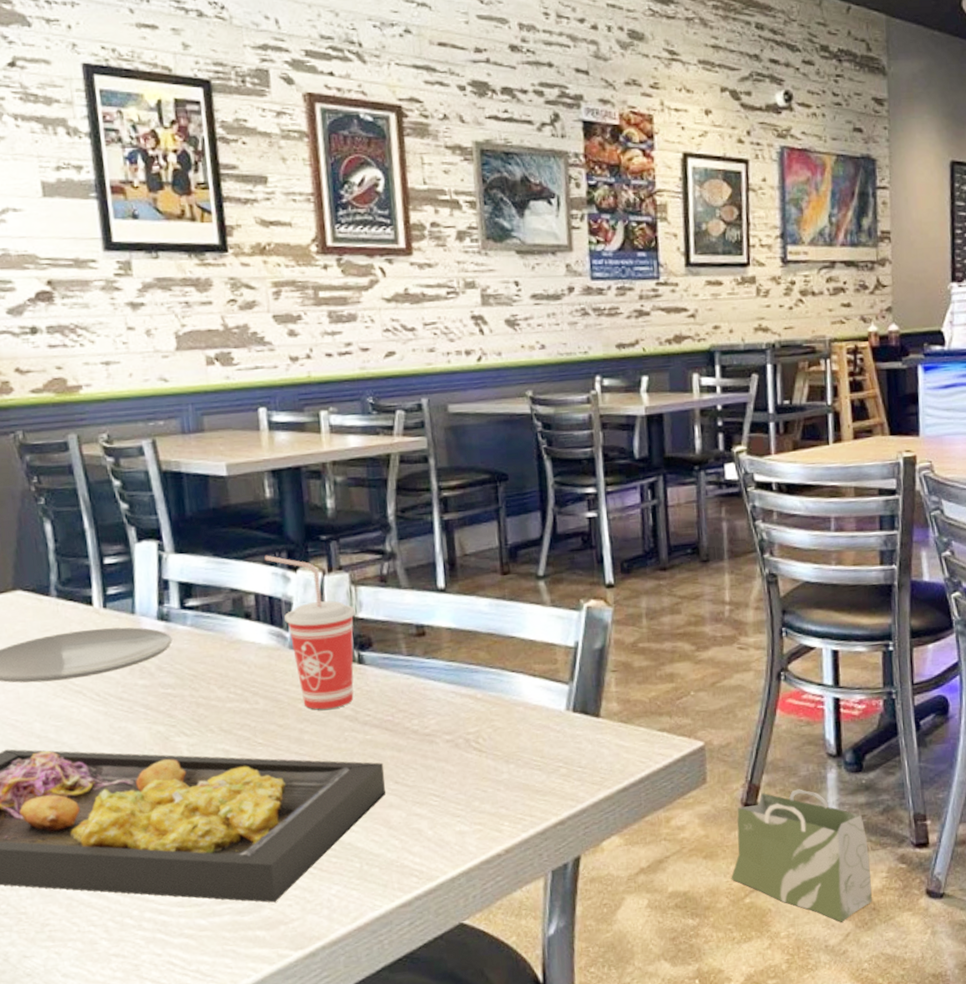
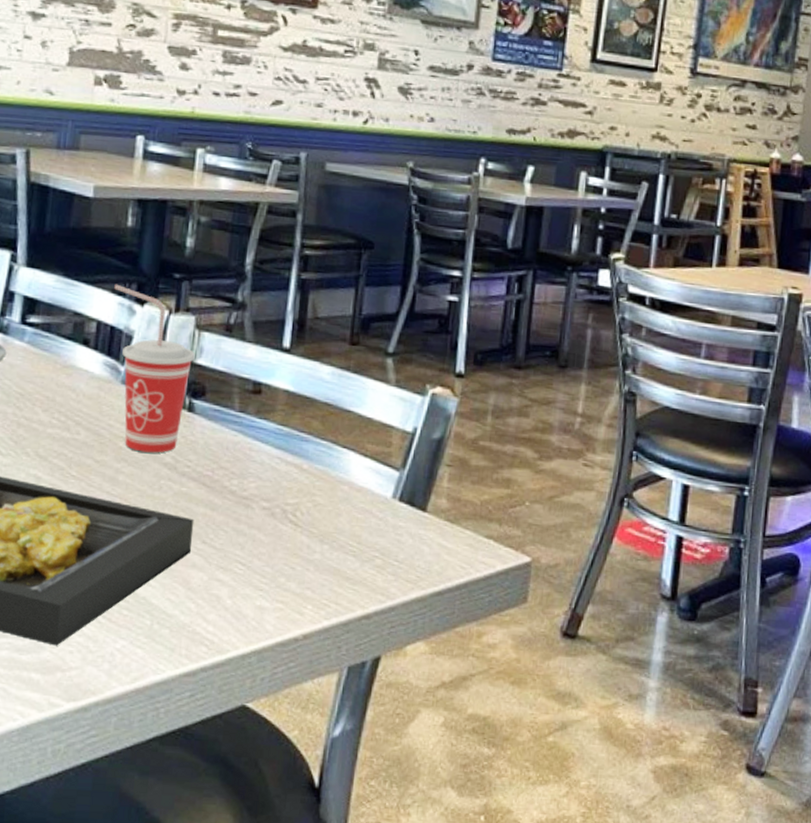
grocery bag: present [731,789,872,922] -> none [536,624,691,783]

